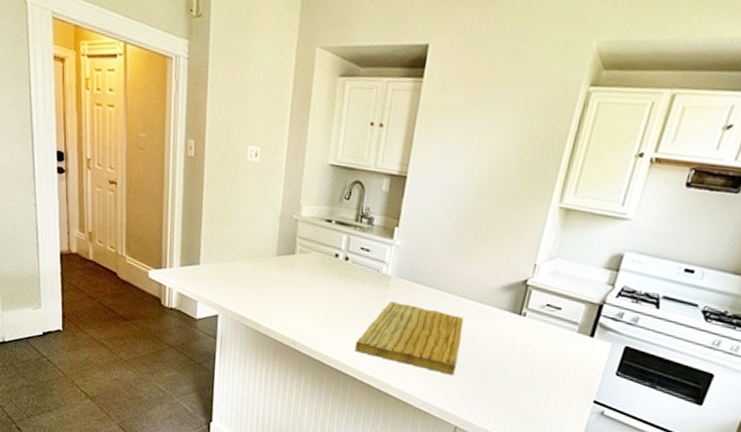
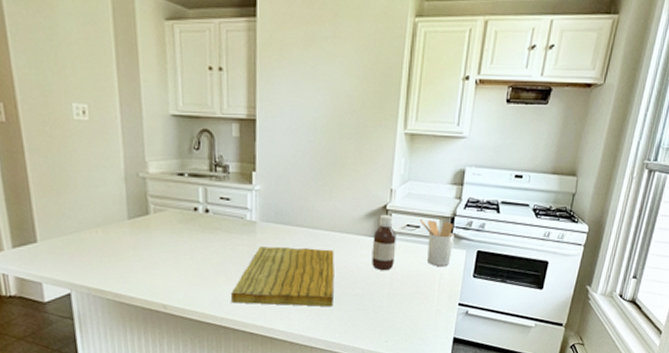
bottle: none [501,288,534,350] -> present [372,214,396,271]
utensil holder: none [562,300,601,357] -> present [420,219,454,267]

